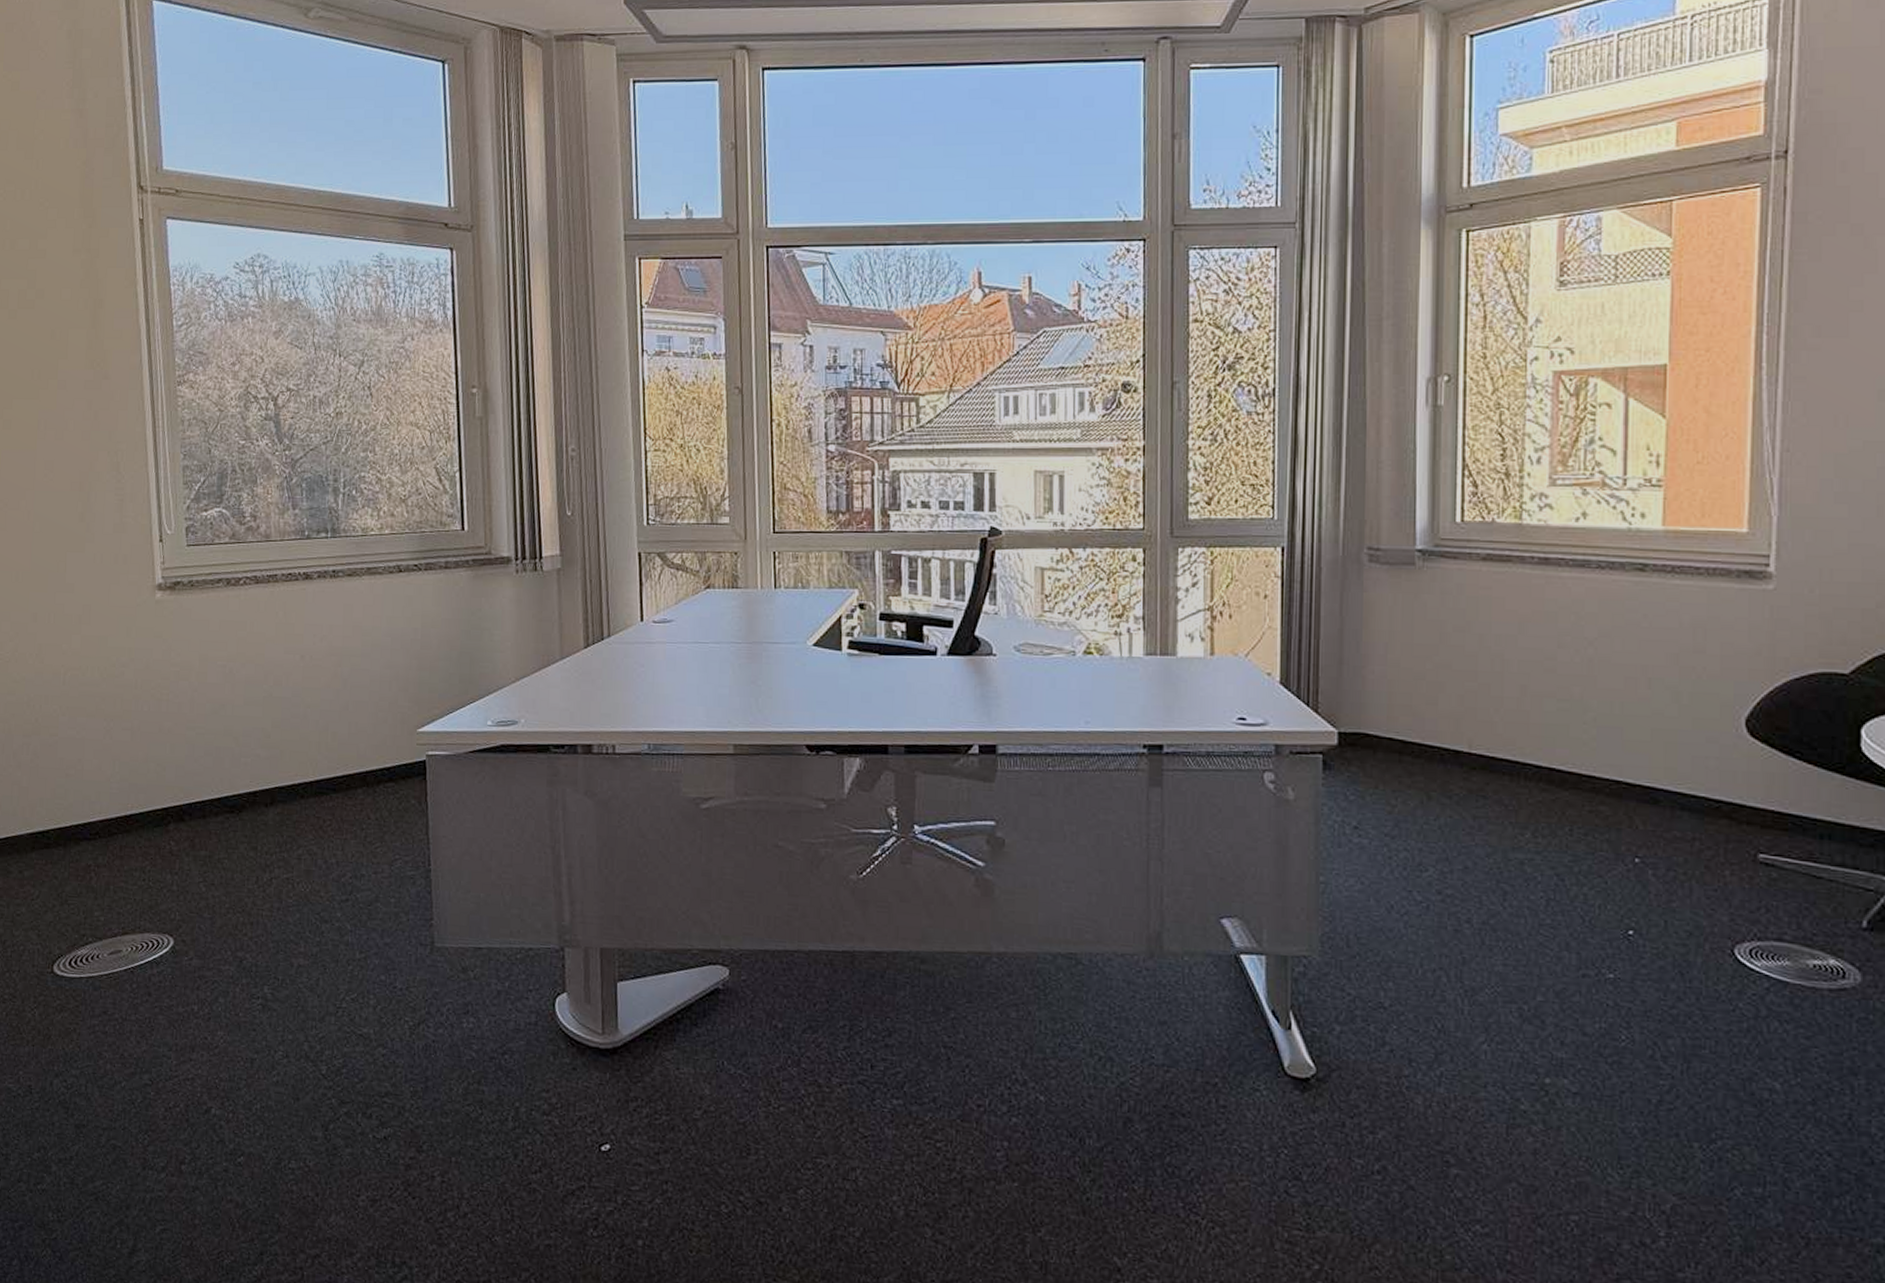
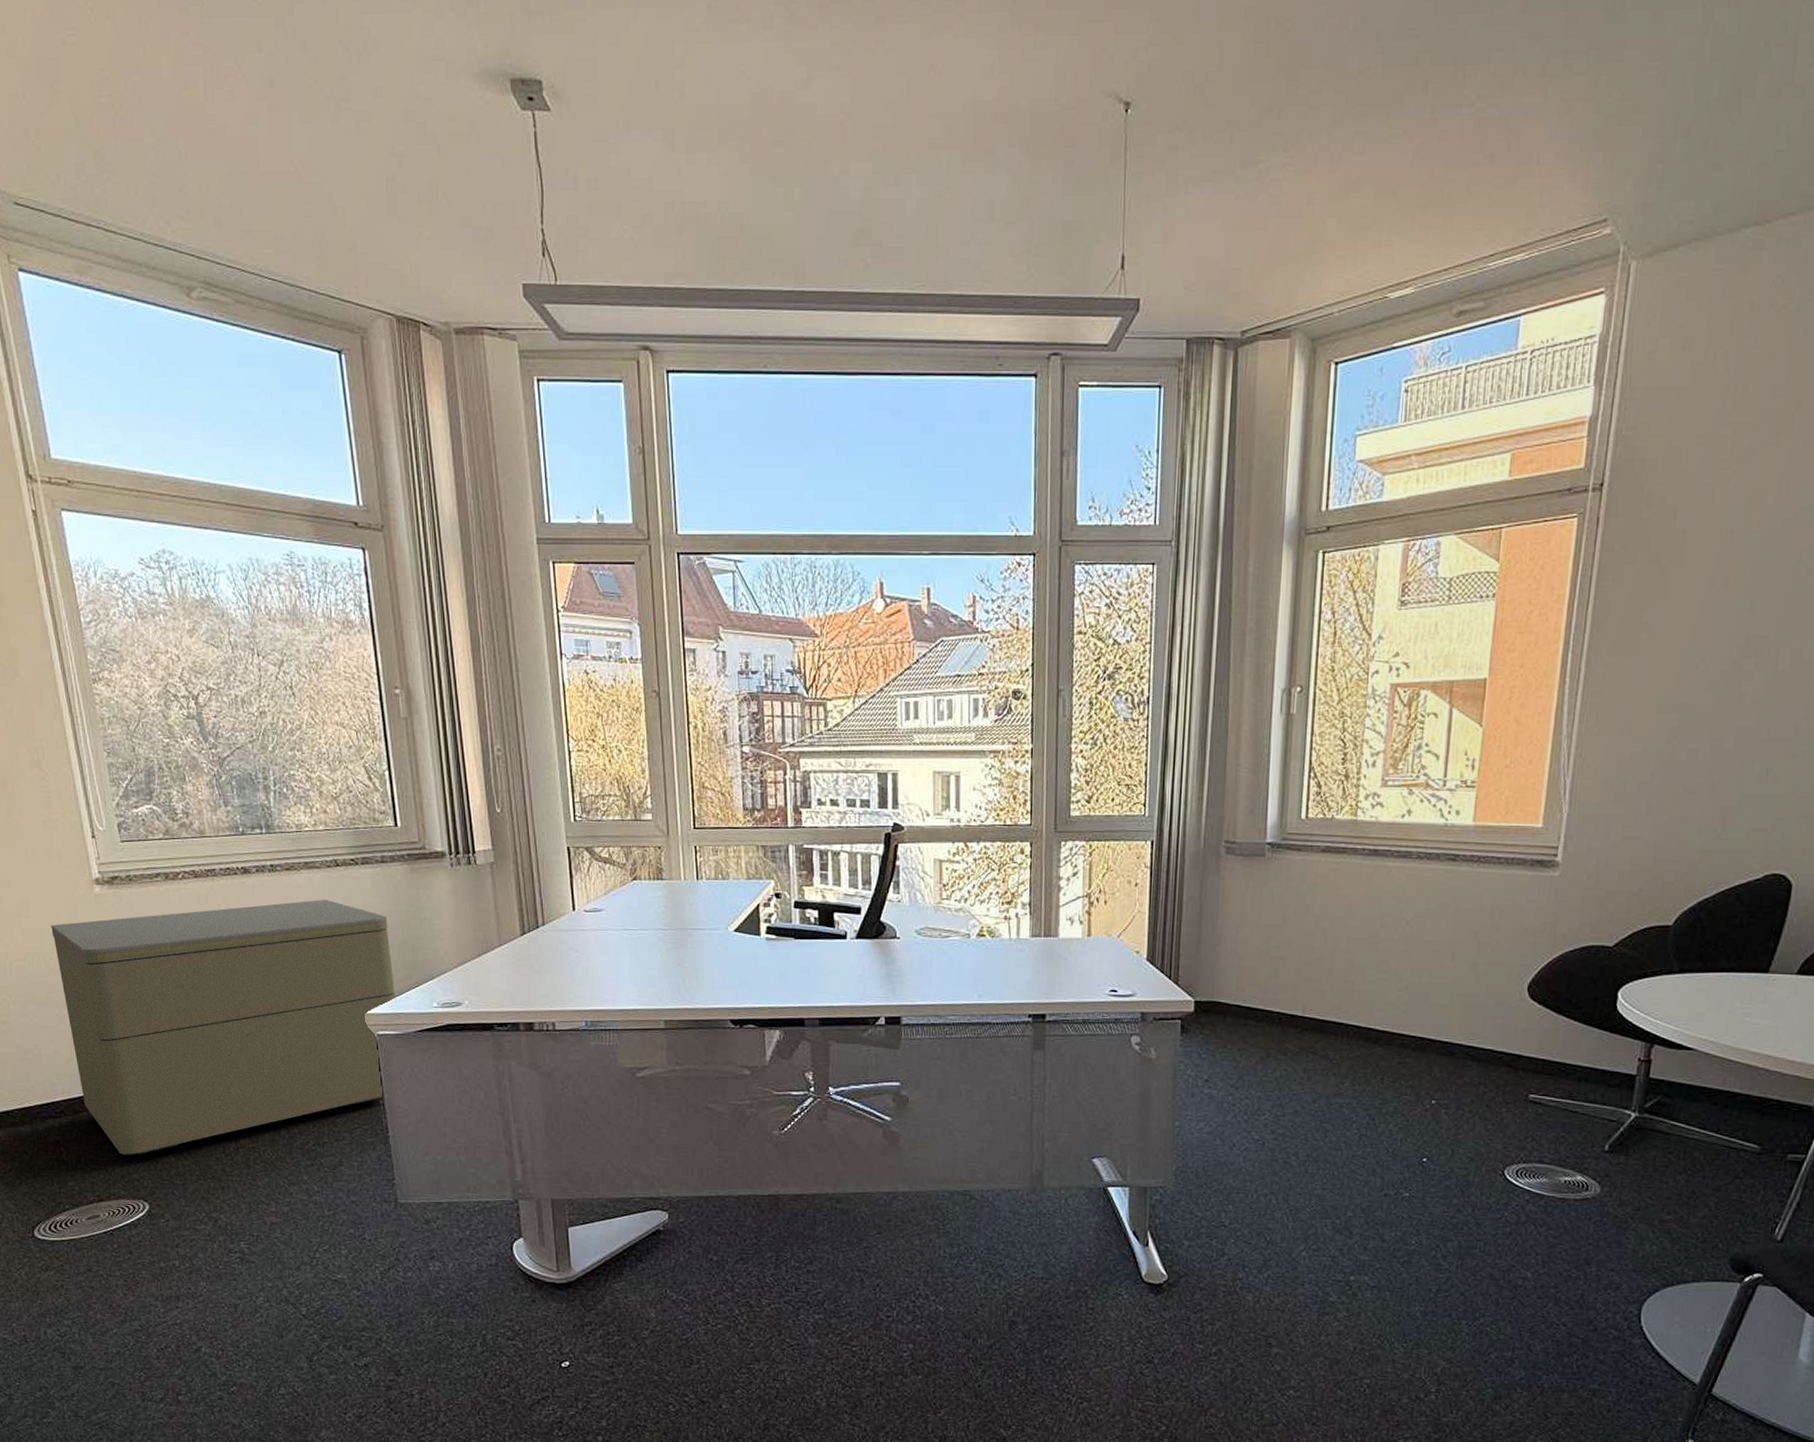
nightstand: none [109,607,450,883] -> present [51,900,397,1155]

